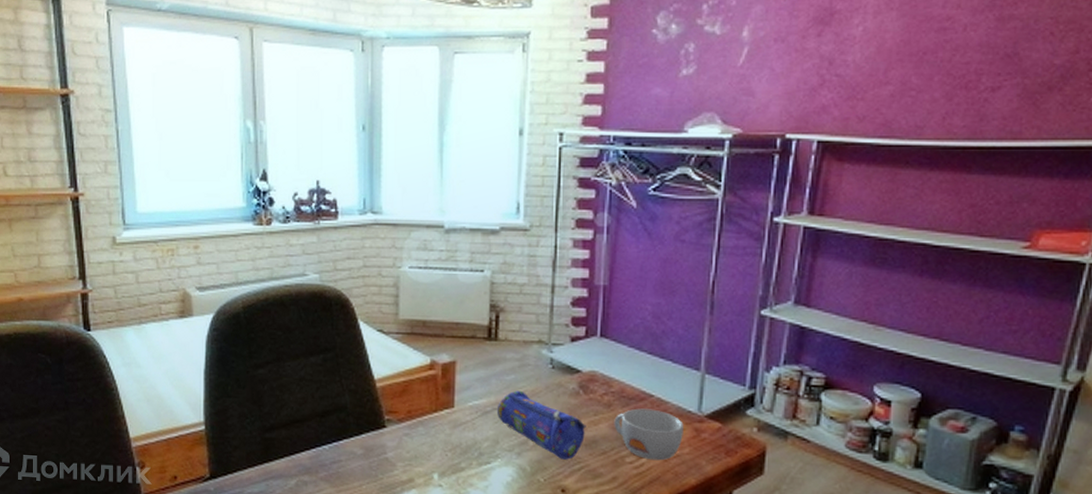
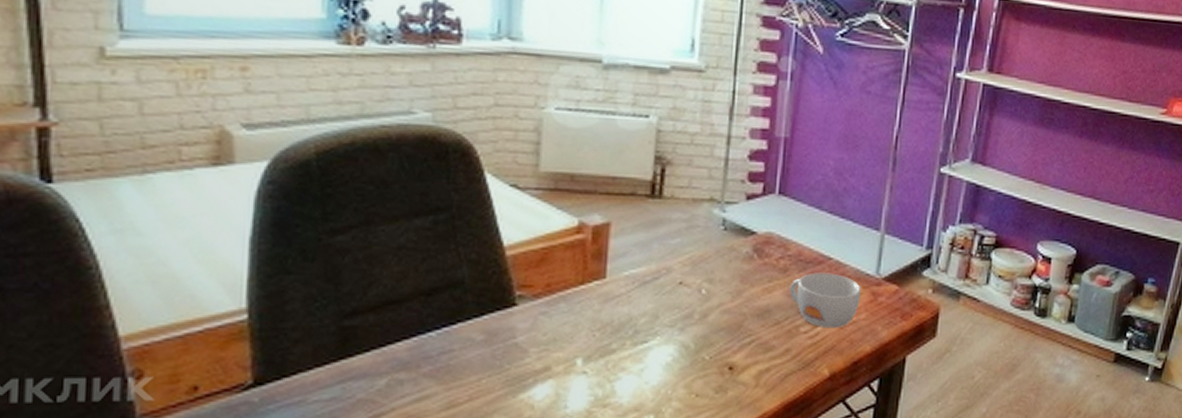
pencil case: present [496,390,586,460] -> none [657,256,760,333]

